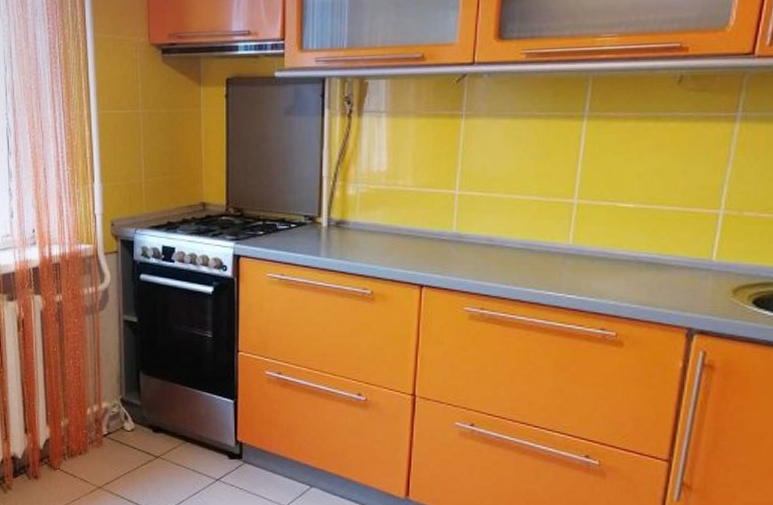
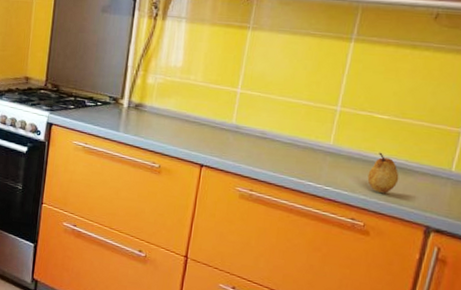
fruit: none [616,247,652,295] -> present [367,152,399,193]

